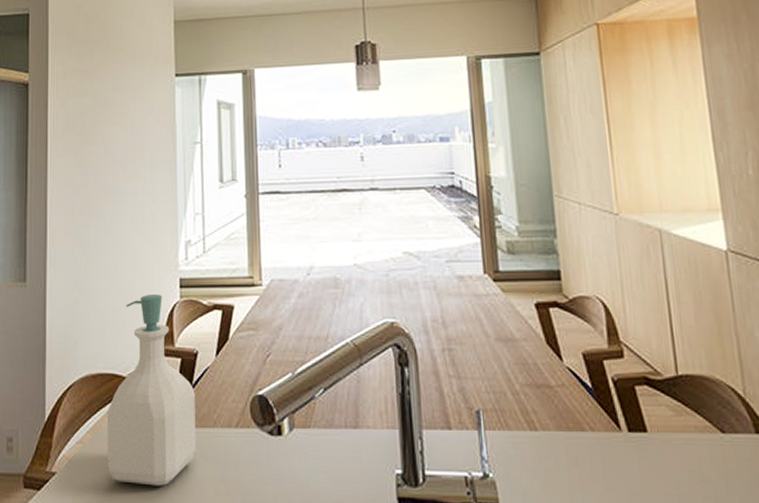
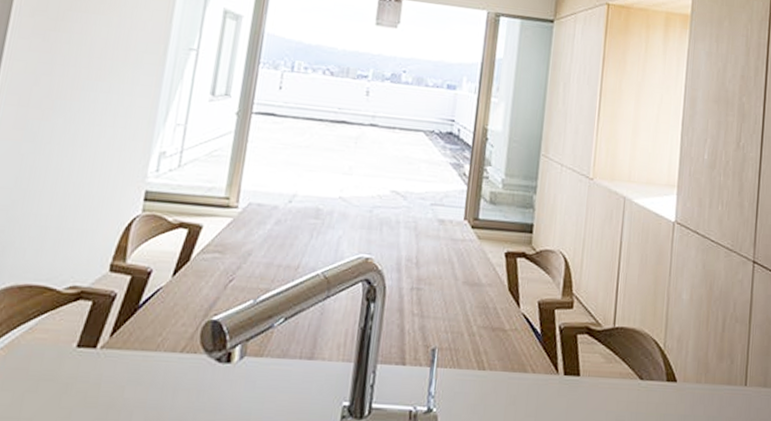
soap bottle: present [108,294,196,486] -> none [19,204,141,411]

